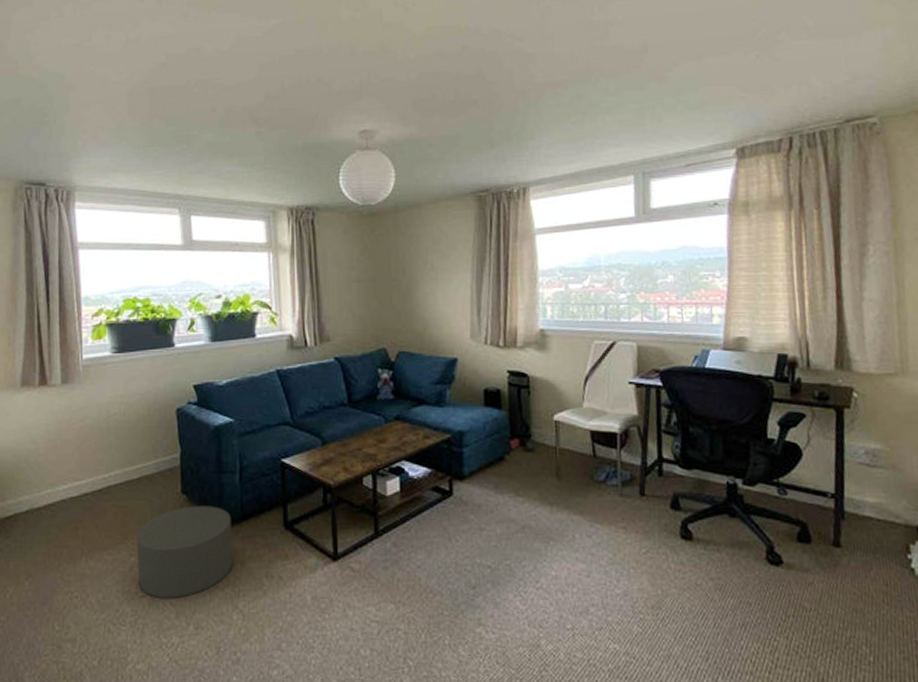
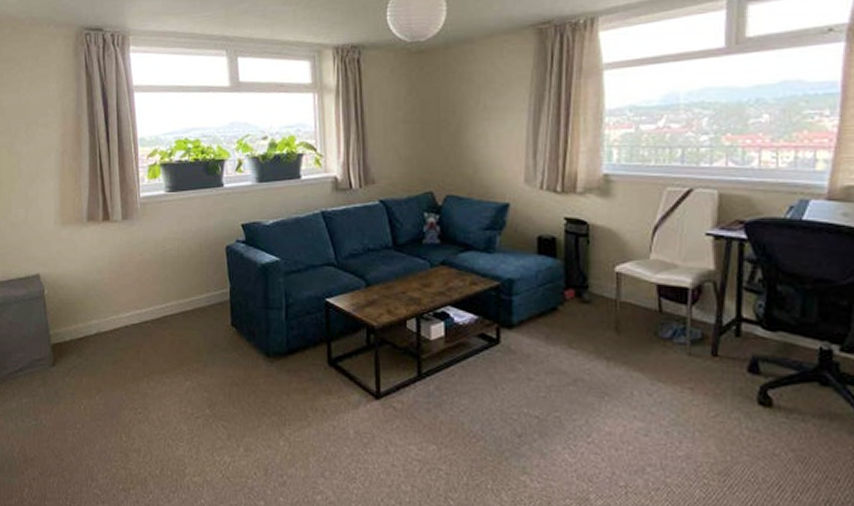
pouf: present [136,506,233,598] -> none [191,338,279,422]

